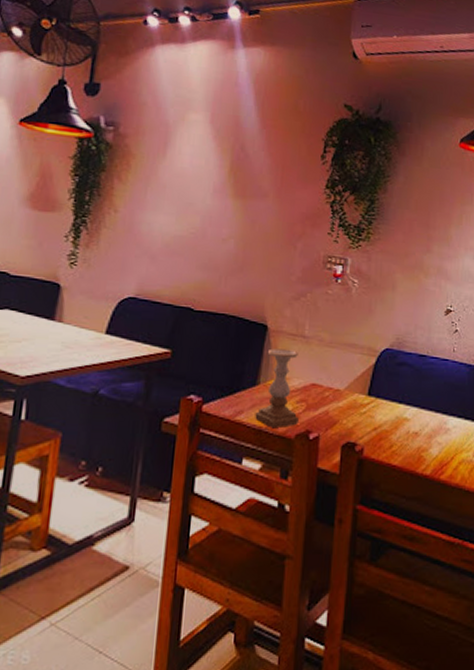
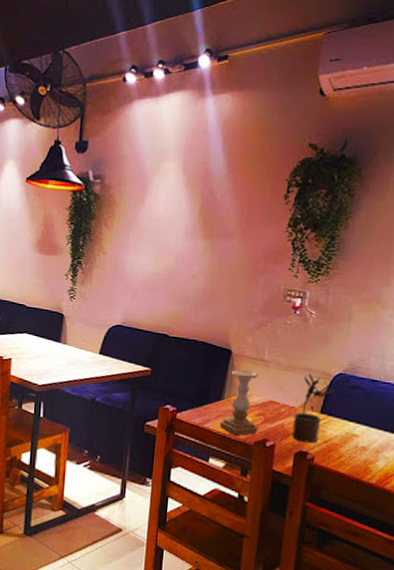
potted plant: none [338,350,383,432] -> present [292,373,335,443]

